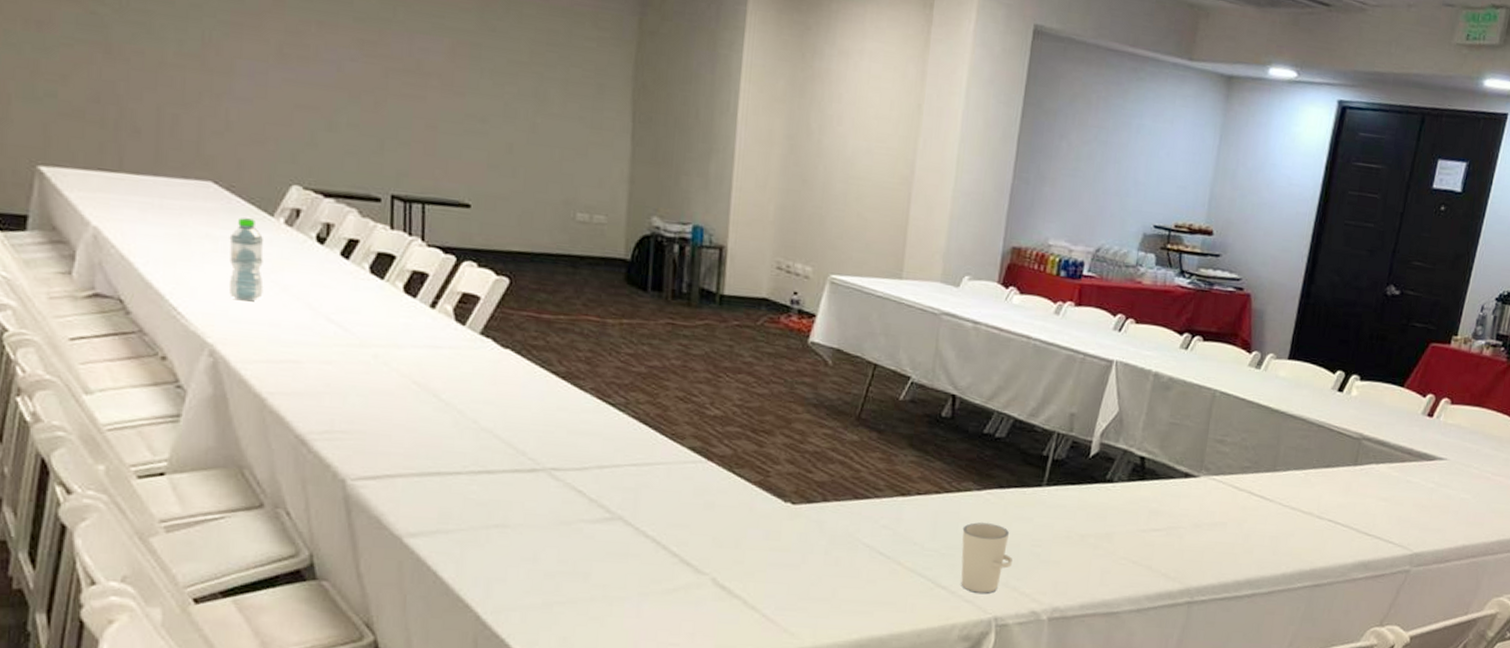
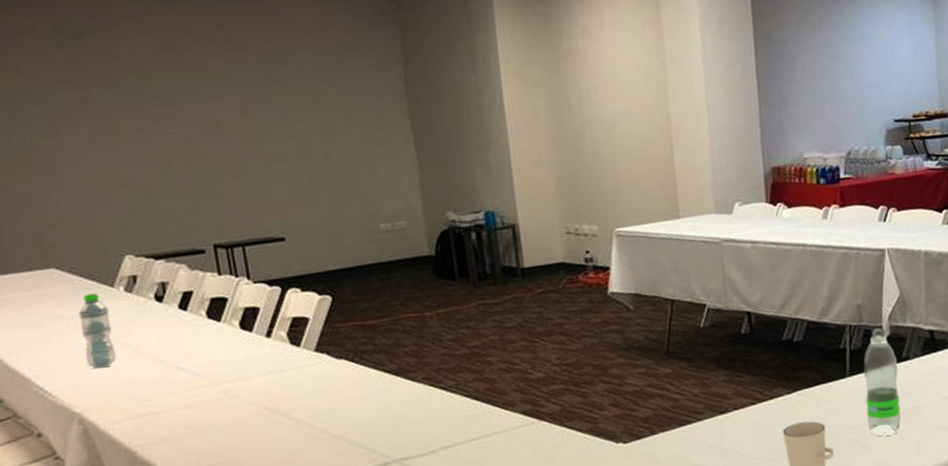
bottle: none [1054,442,1100,557] -> present [863,328,901,437]

